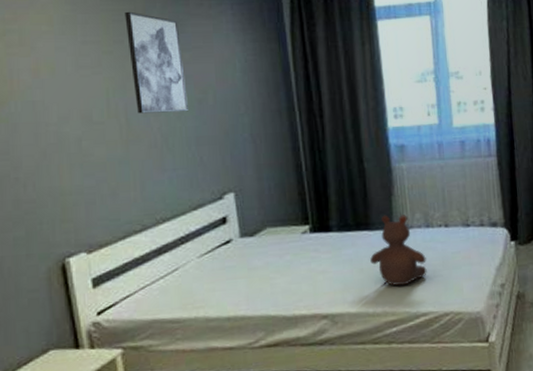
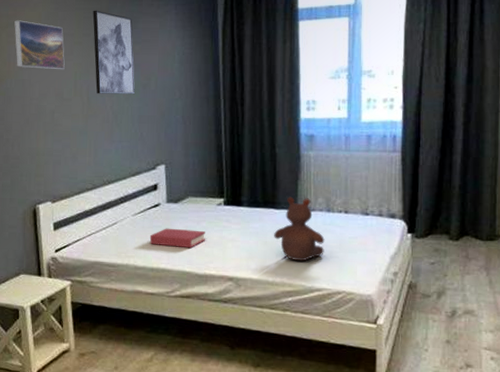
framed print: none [15,25,92,87] -> present [14,20,65,70]
hardback book: none [222,265,292,290] -> present [149,228,206,249]

